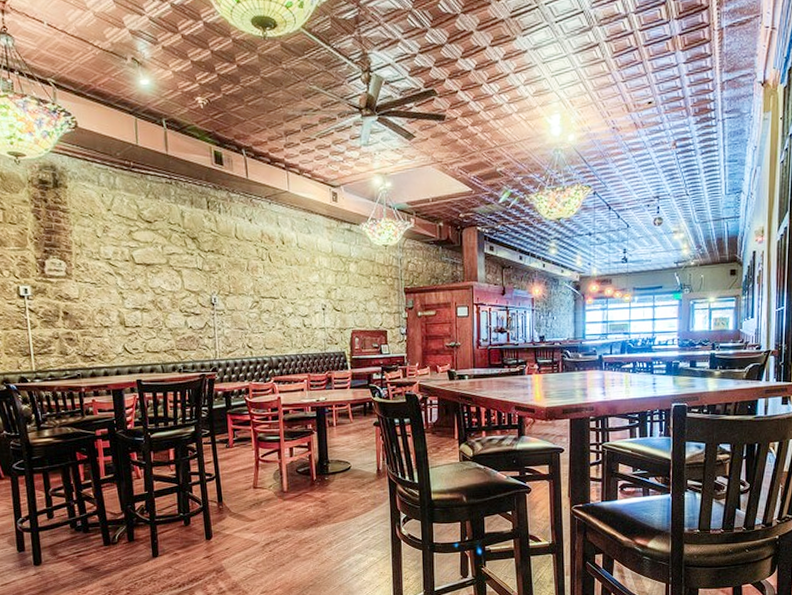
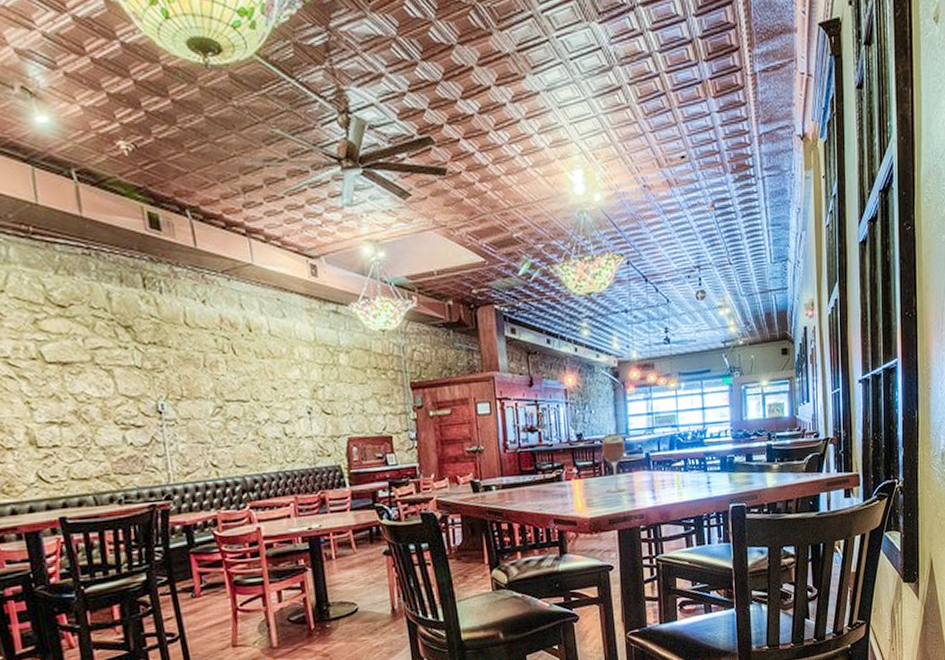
wineglass: none [561,337,581,388] -> present [602,433,626,493]

